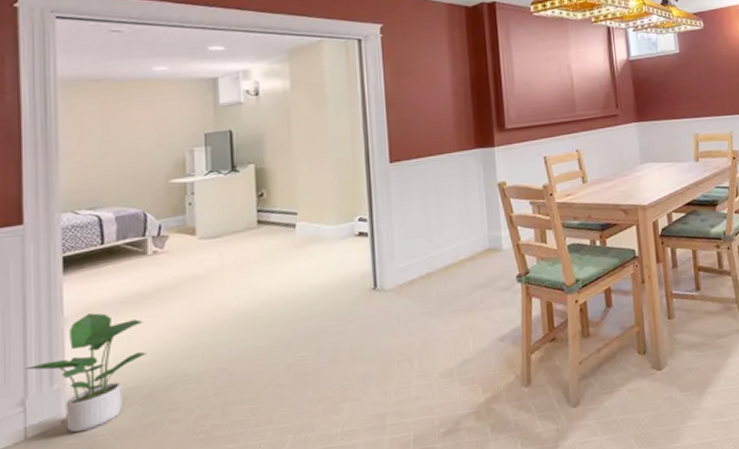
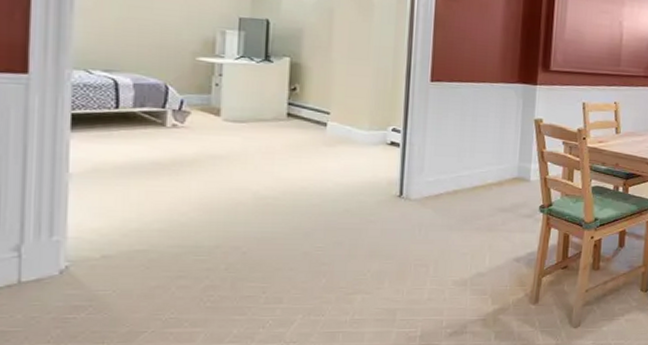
potted plant: present [24,313,146,433] -> none [21,174,157,284]

